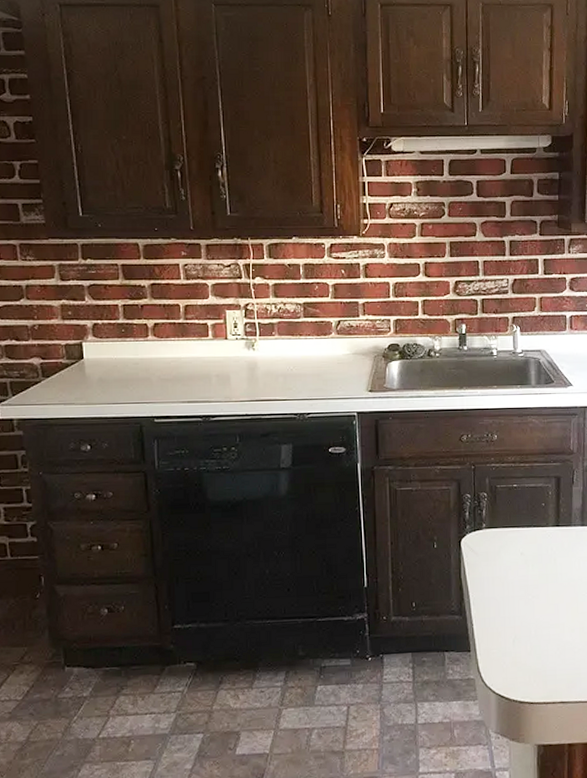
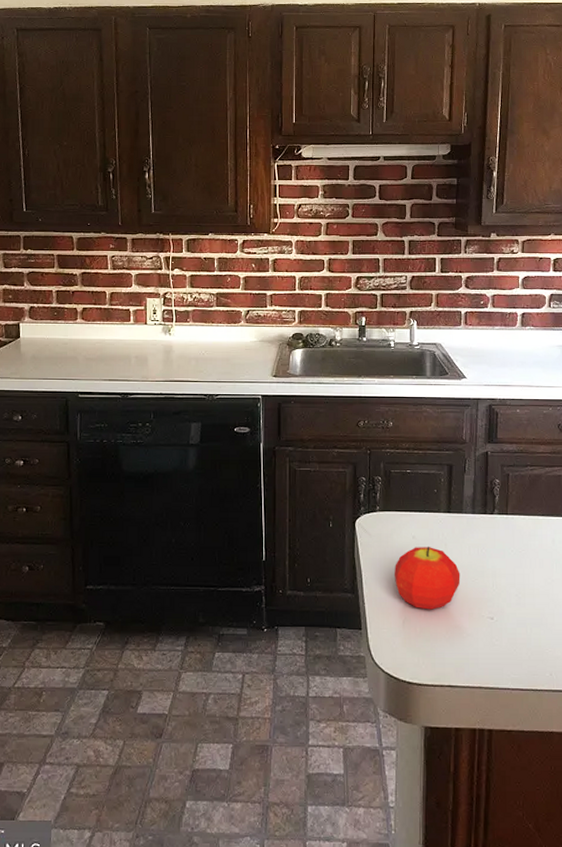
fruit: none [503,561,571,627] -> present [395,546,461,610]

